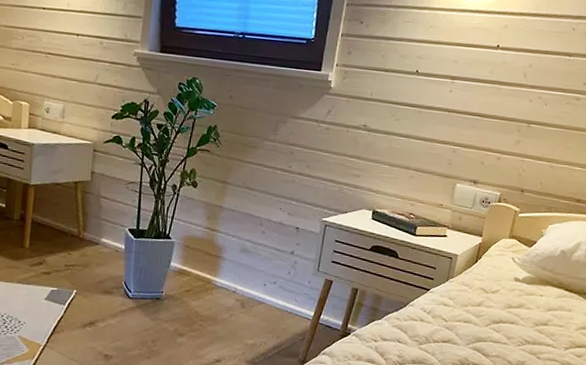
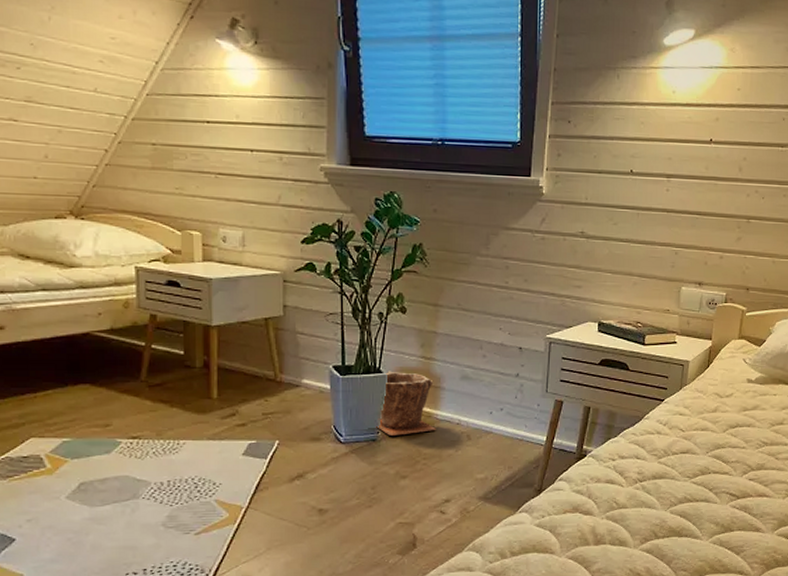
plant pot: none [161,237,216,297] -> present [376,371,436,436]

